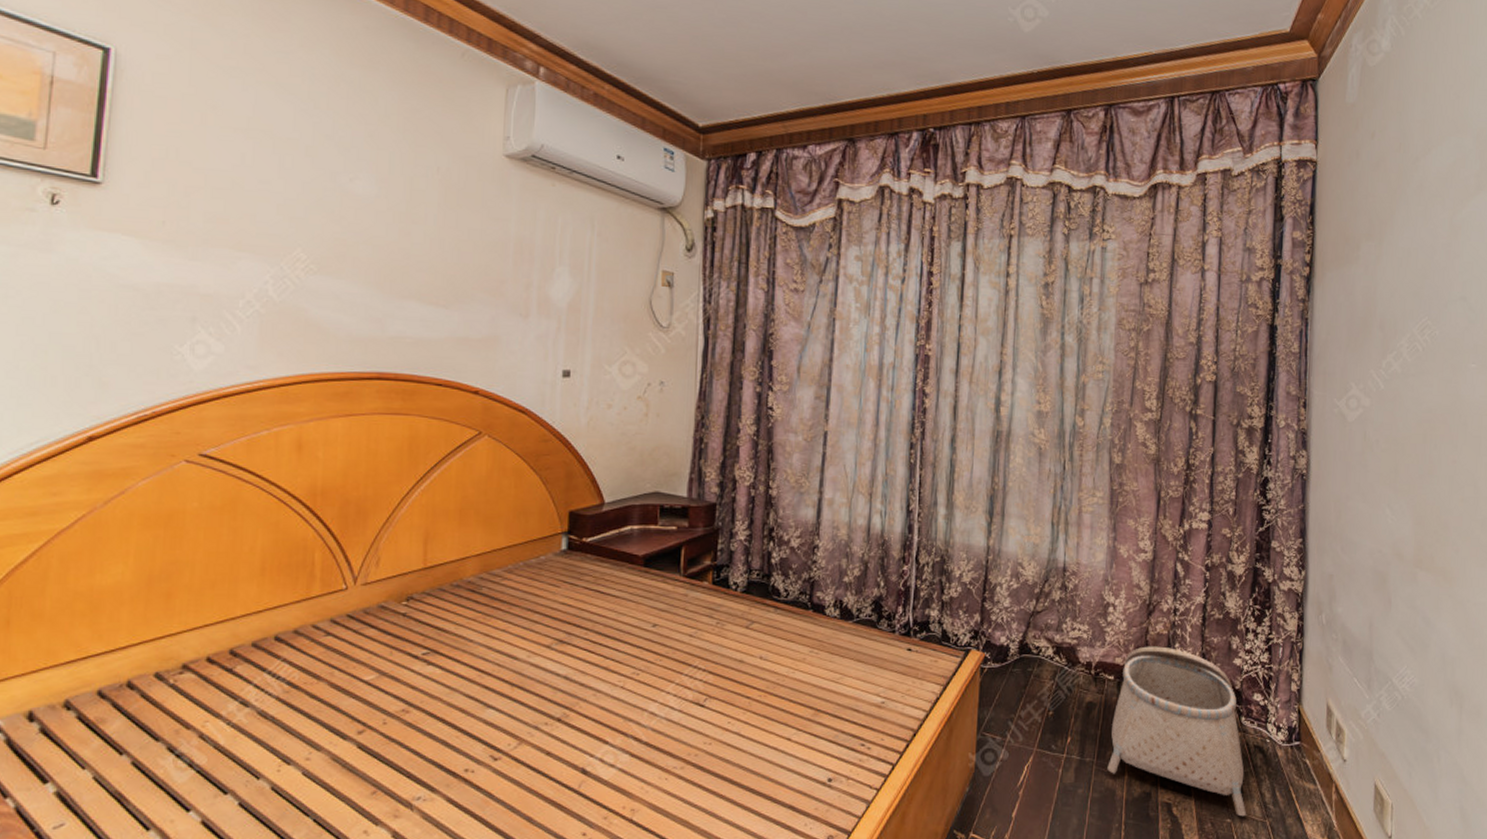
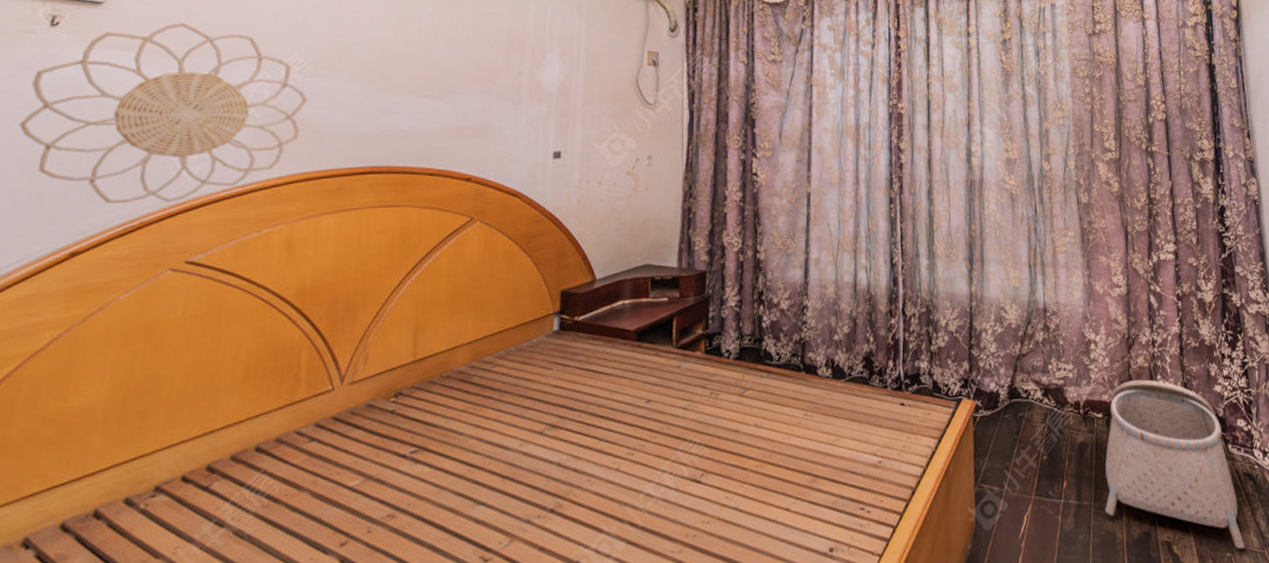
decorative wall piece: none [29,209,312,394] -> present [19,23,307,204]

